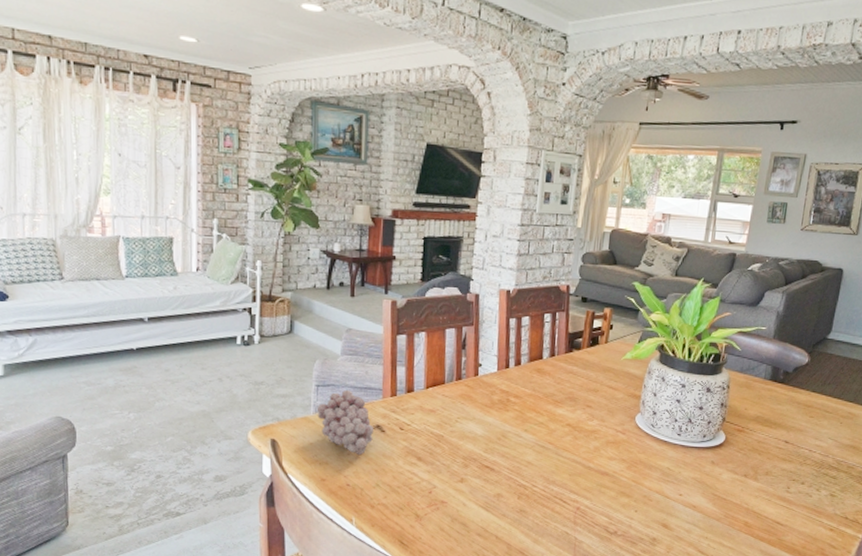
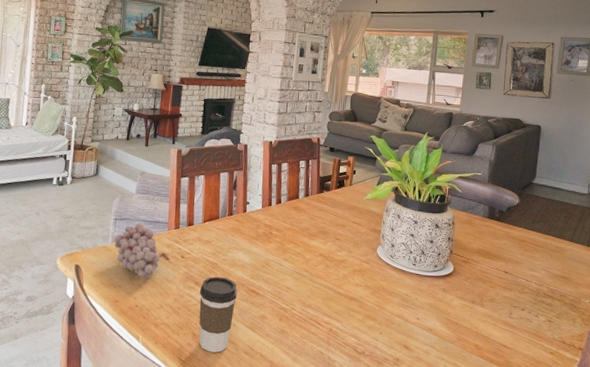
coffee cup: none [422,450,469,535] -> present [199,276,238,353]

